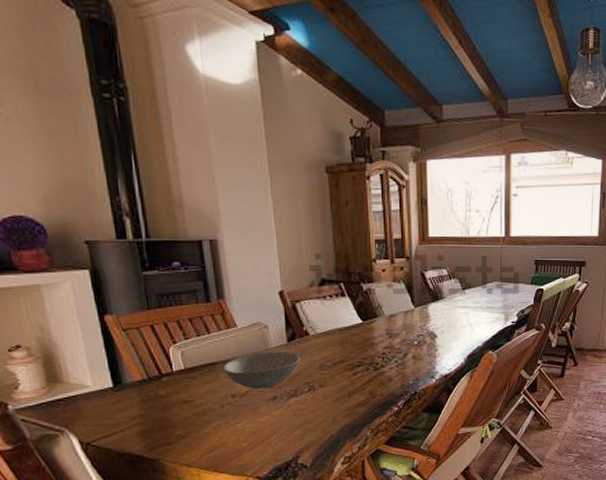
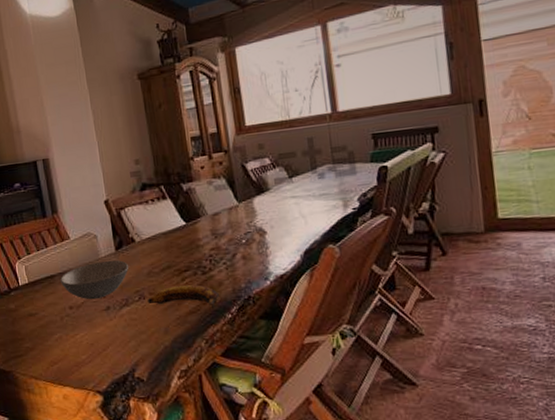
banana: none [318,379,389,401] -> present [148,284,220,308]

